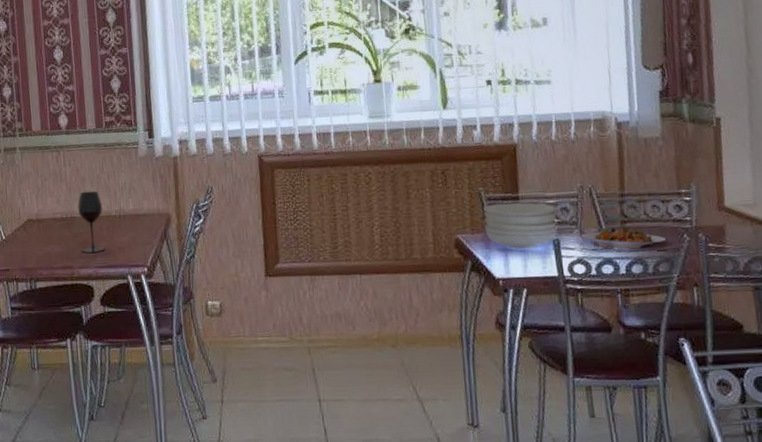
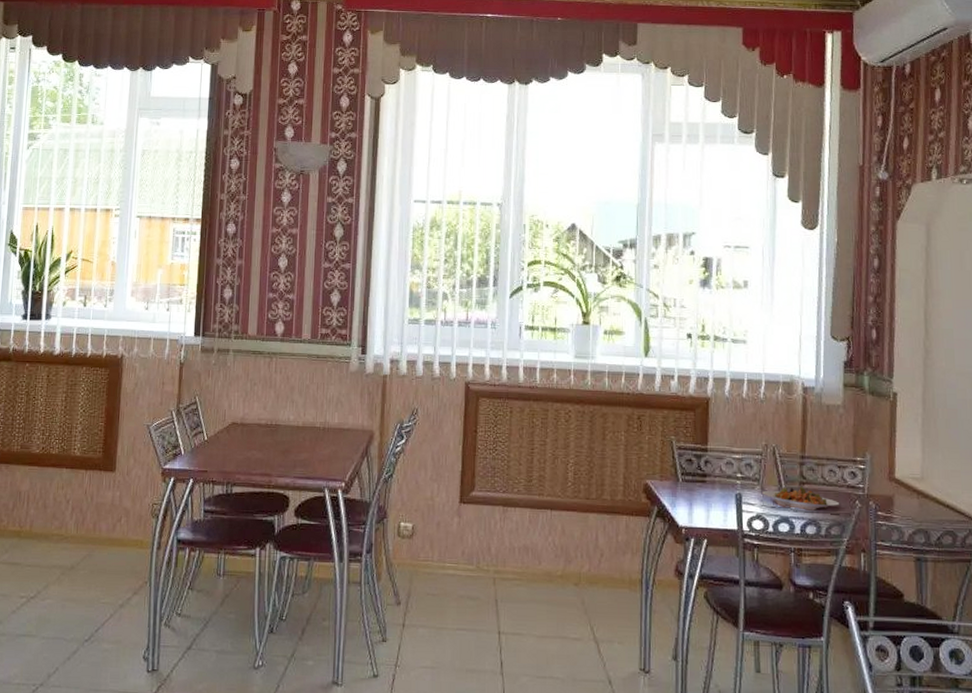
wineglass: present [78,190,106,253] -> none [282,400,308,462]
bowl: present [482,202,558,250] -> none [672,453,742,501]

